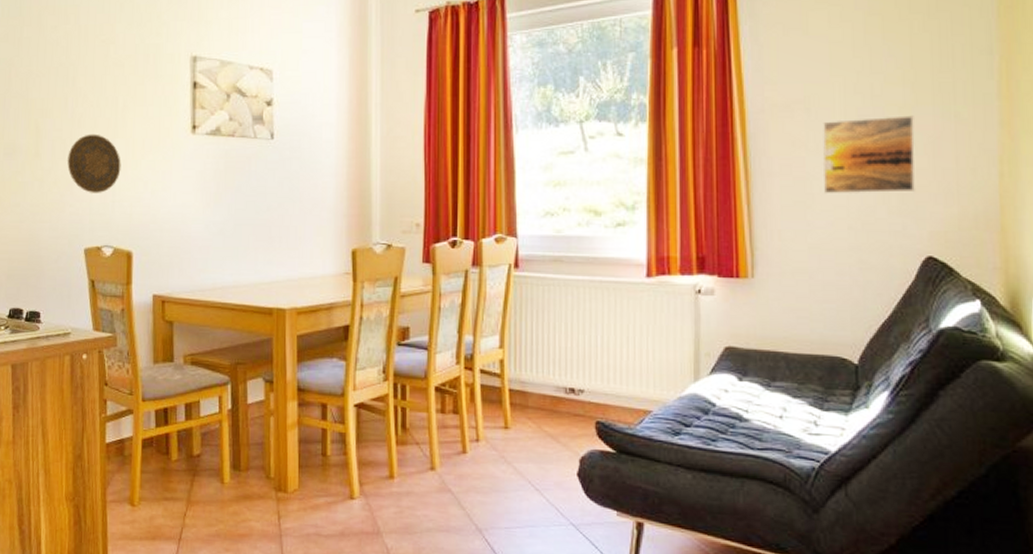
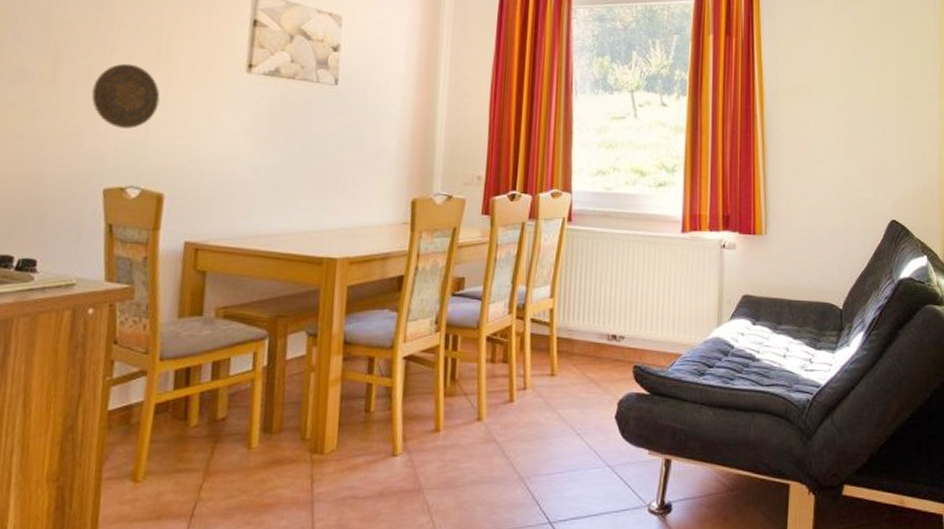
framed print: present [822,115,915,194] -> none [819,106,884,167]

